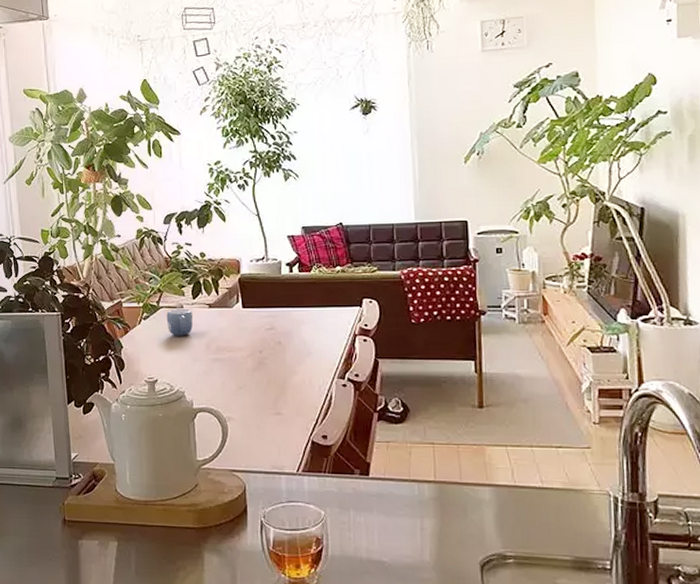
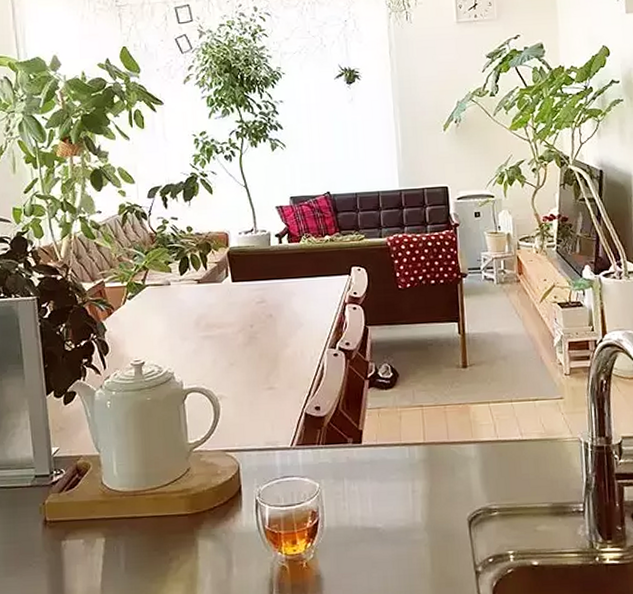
mug: present [166,309,194,336] -> none [152,286,181,315]

